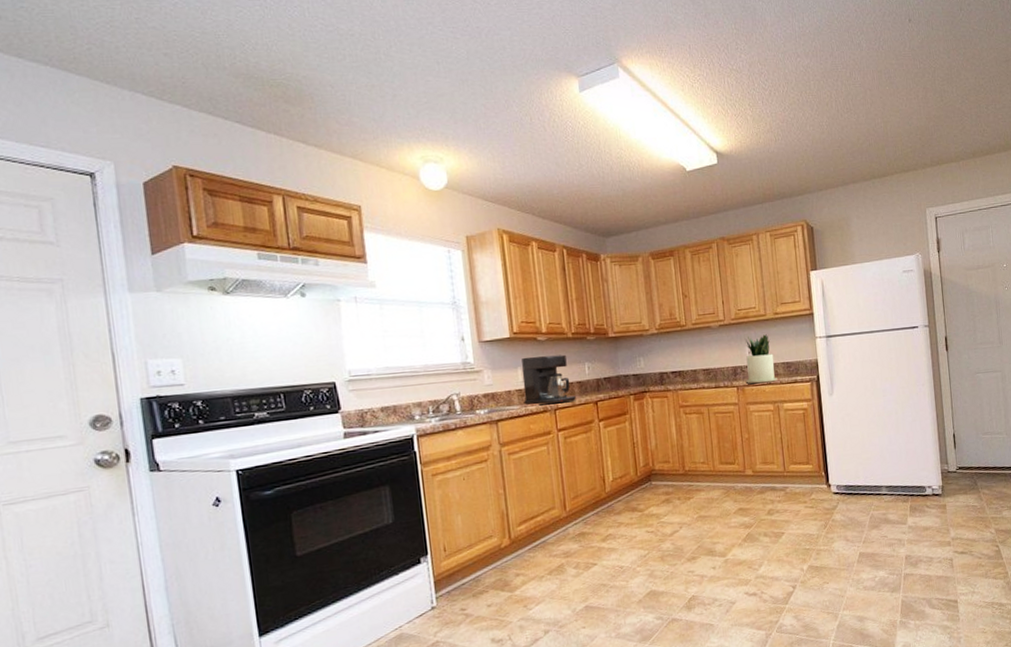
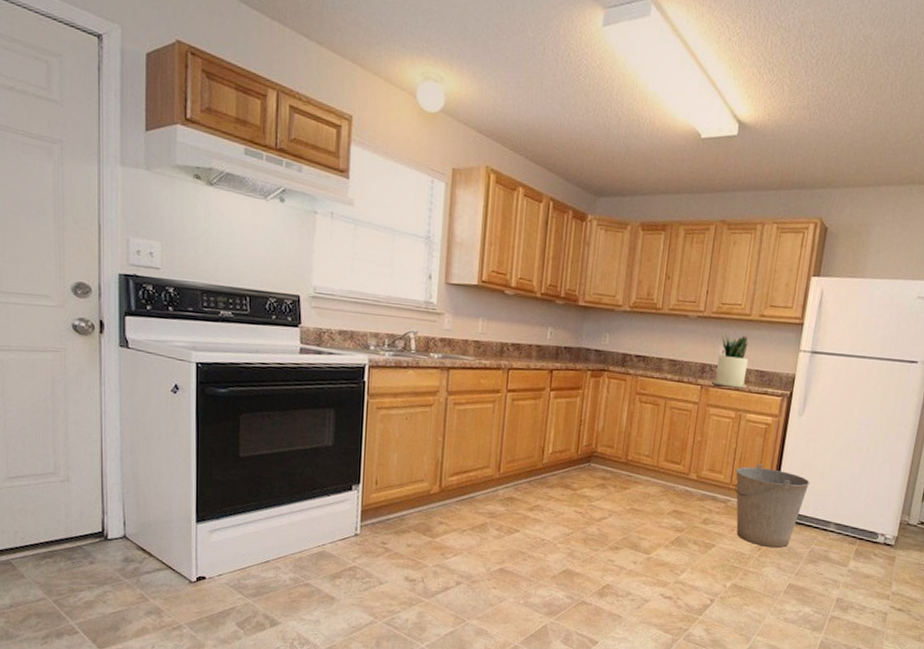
coffee maker: present [521,354,576,405] -> none [479,308,532,365]
bucket: none [786,446,855,524] -> present [735,463,810,548]

